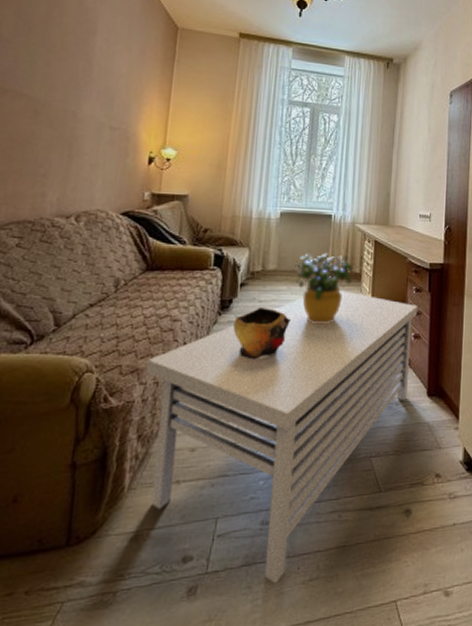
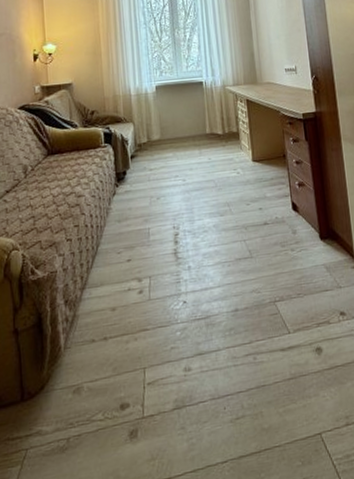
coffee table: present [146,290,418,583] -> none [62,150,301,423]
decorative bowl: present [233,306,291,360] -> none [130,174,181,223]
potted flower: present [293,250,356,324] -> none [175,117,234,185]

